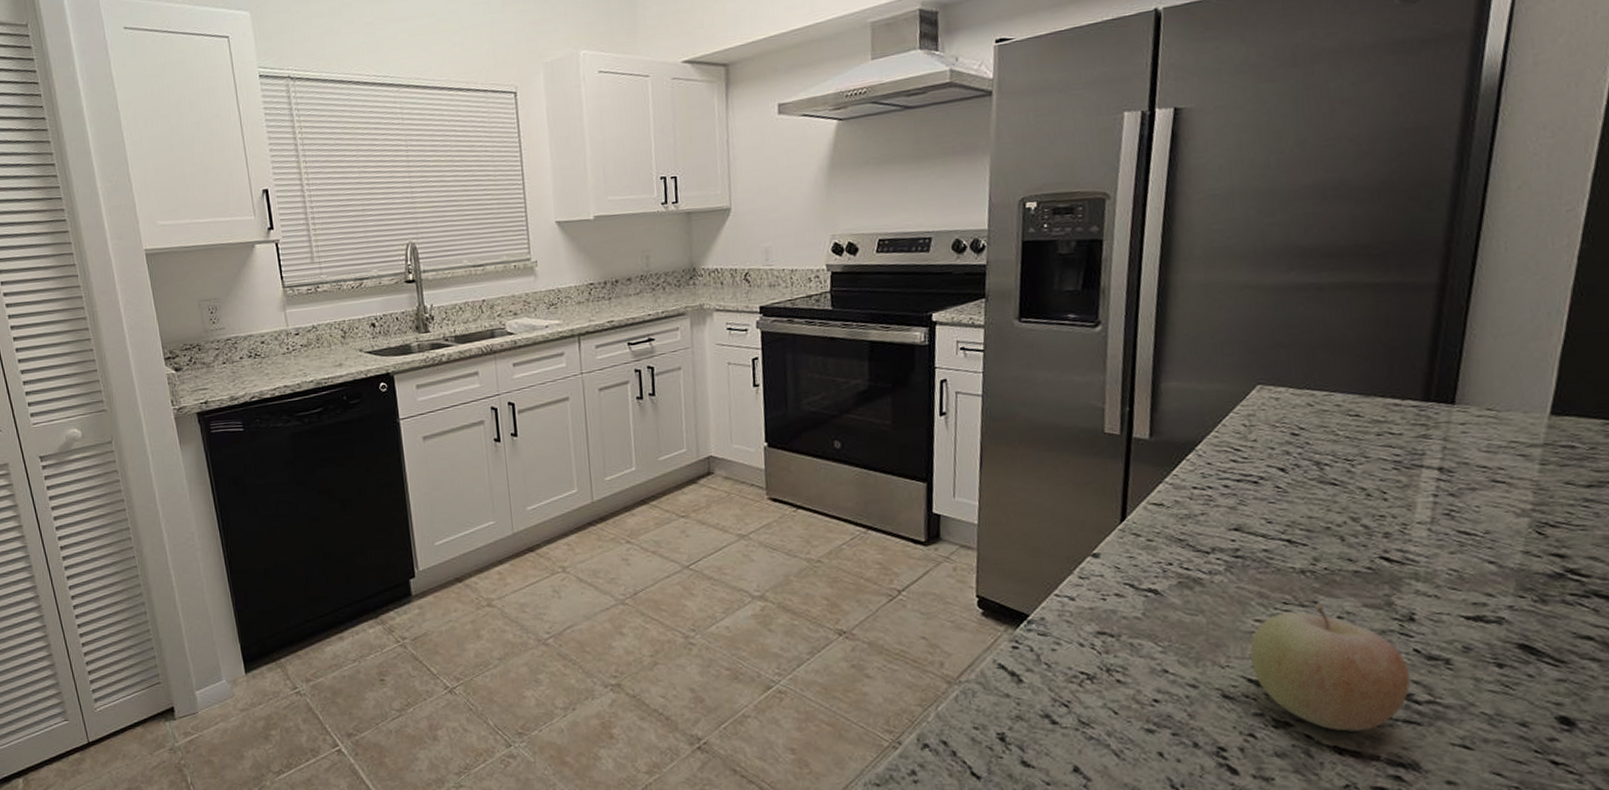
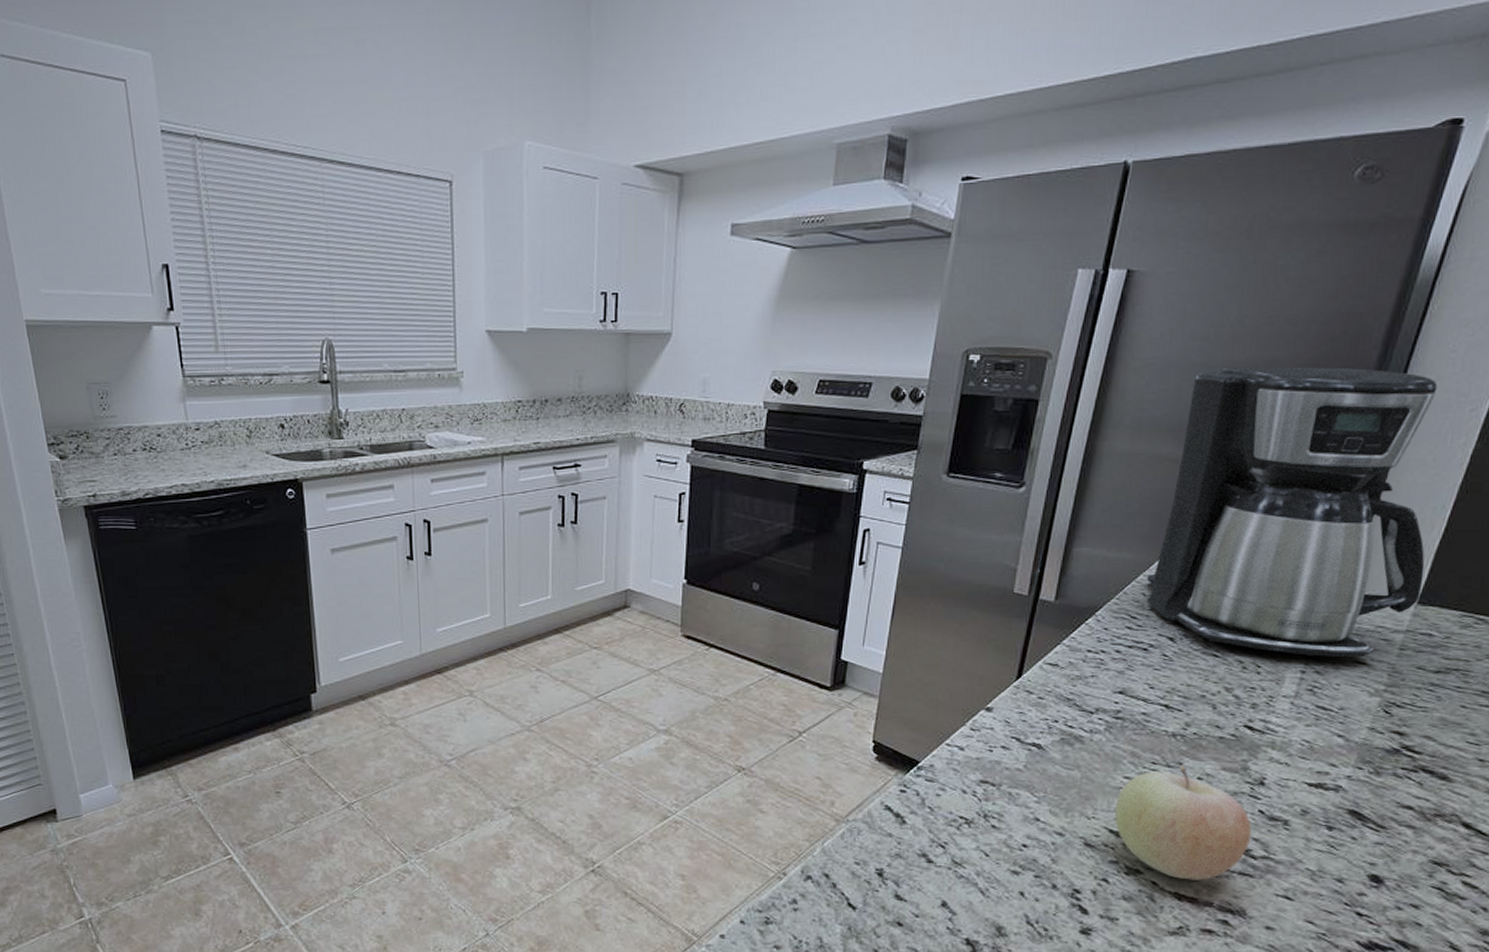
coffee maker: none [1244,179,1552,478] -> present [1146,366,1438,658]

